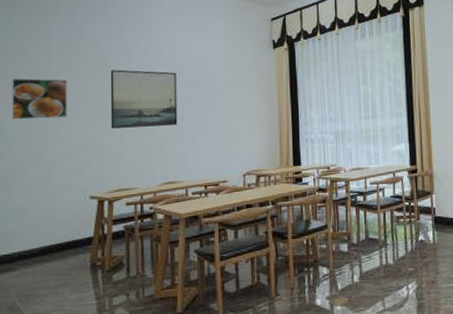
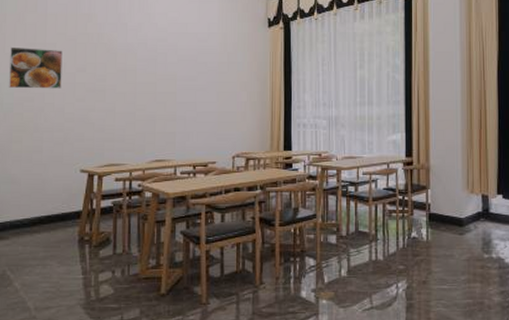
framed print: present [110,70,178,129] -> none [103,42,170,102]

